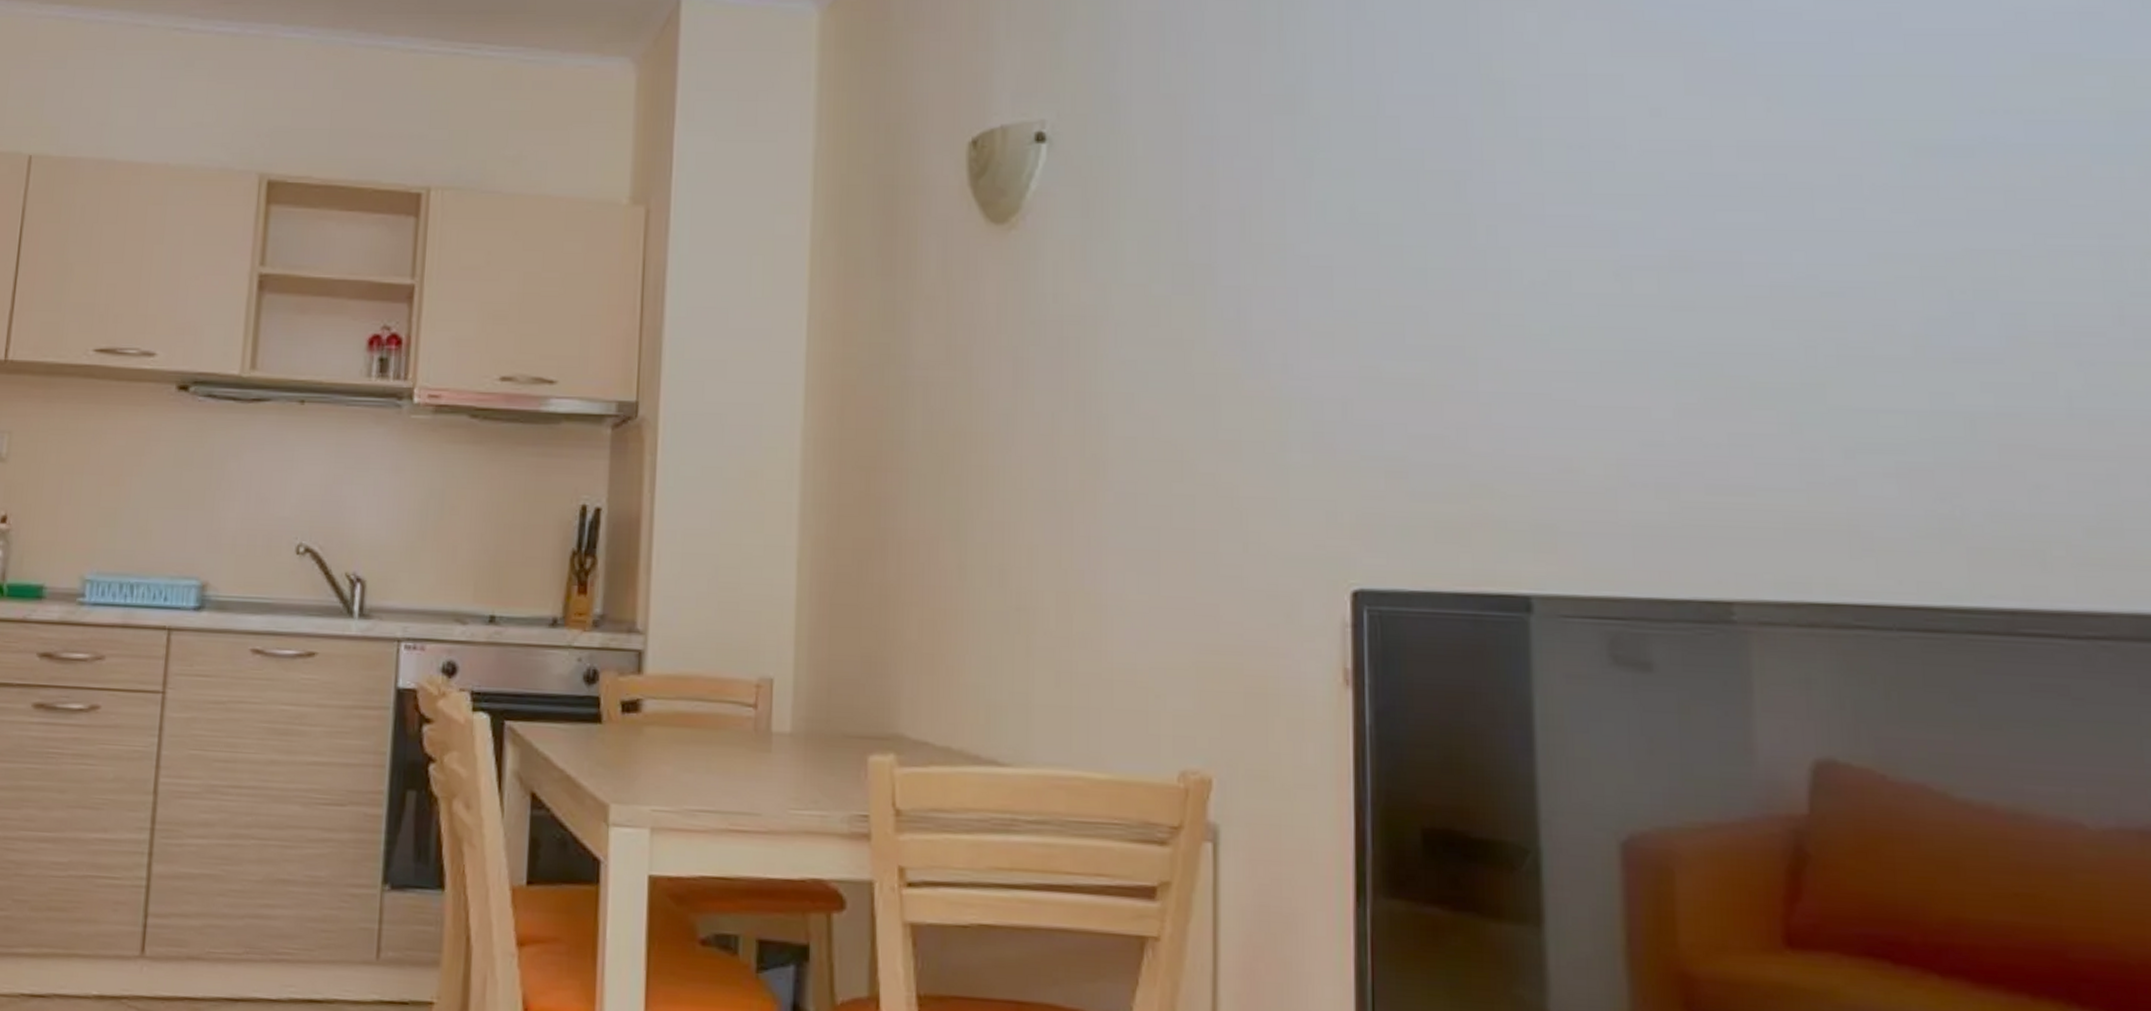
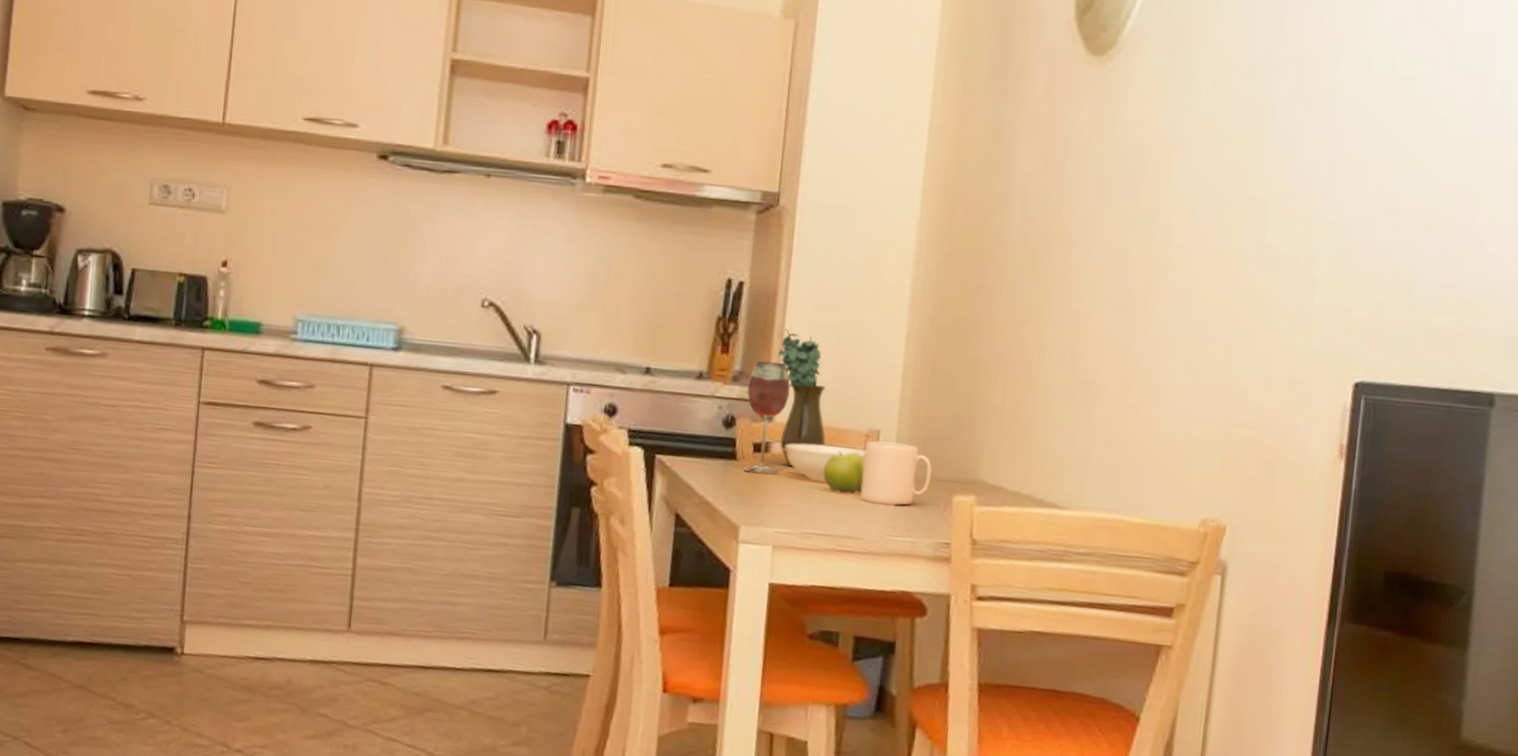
wineglass: none [610,600,662,739] -> present [743,360,790,474]
vase: none [644,561,709,728] -> present [777,328,826,467]
bowl: none [659,699,757,746] -> present [784,443,865,483]
fruit: none [707,706,756,759] -> present [823,451,865,494]
mug: none [753,691,839,771] -> present [860,440,932,506]

